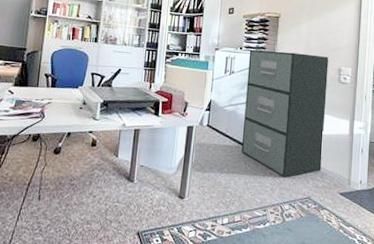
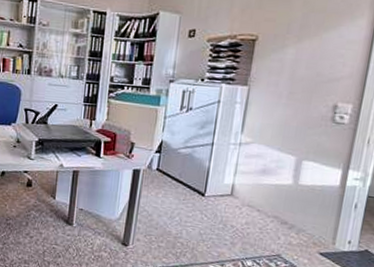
filing cabinet: present [241,50,329,178] -> none [197,82,321,232]

